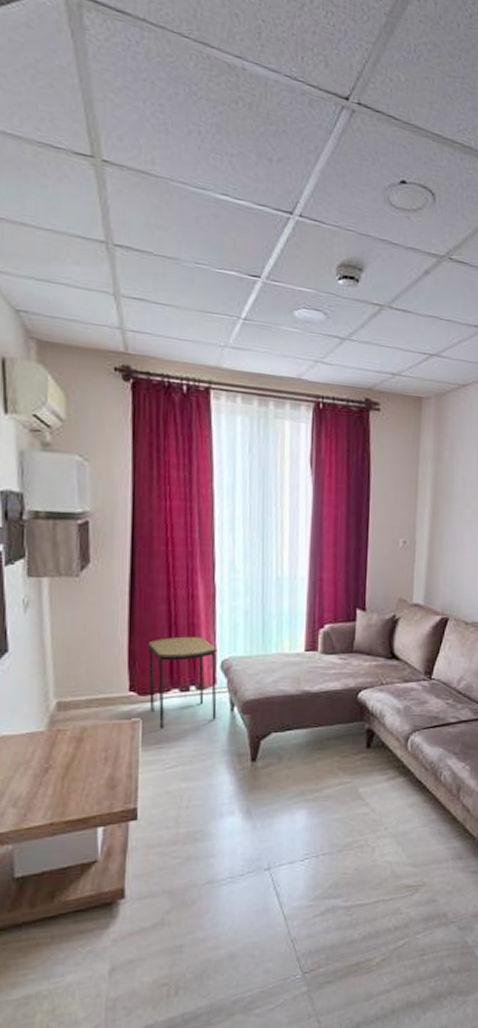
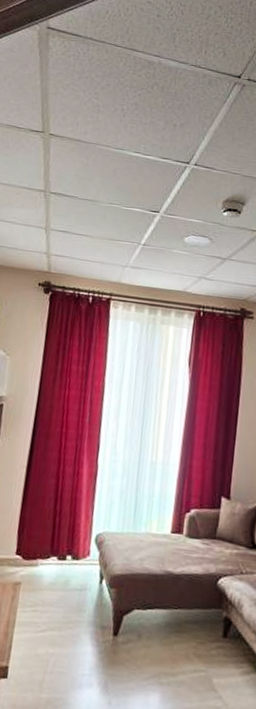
side table: present [147,636,217,729] -> none [31,509,94,593]

